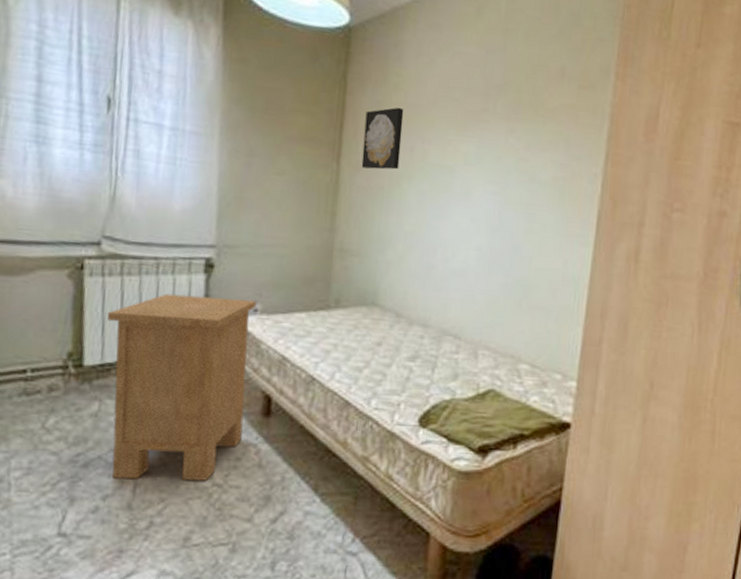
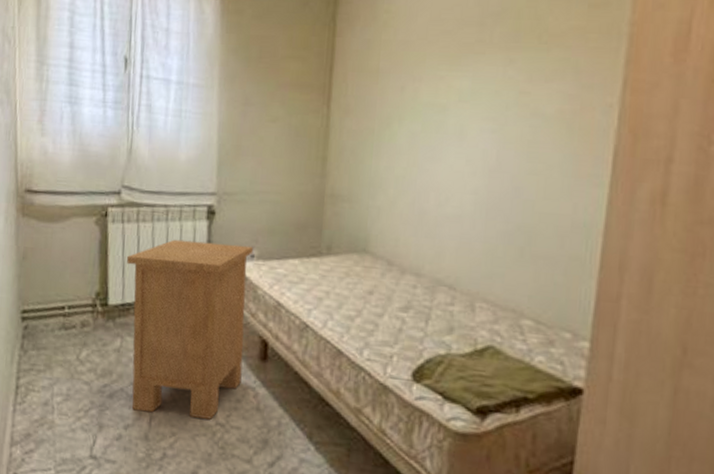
wall art: present [361,107,404,170] -> none [351,45,394,112]

